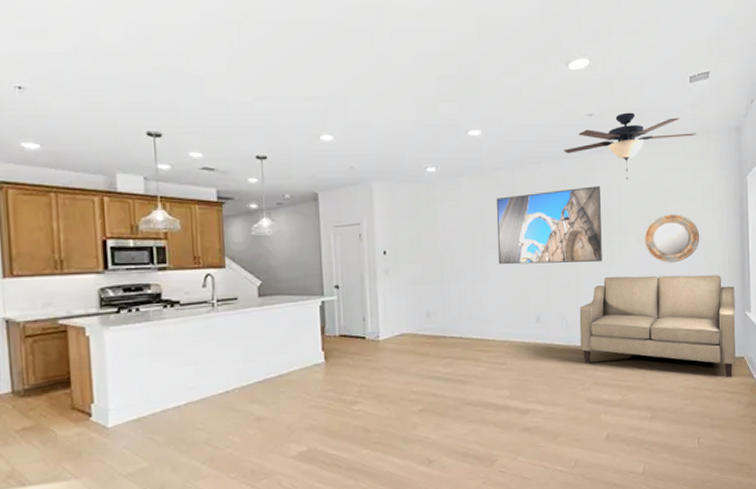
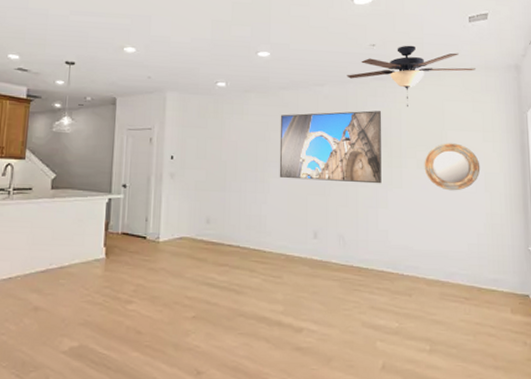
sofa: present [579,275,736,378] -> none [357,198,520,316]

